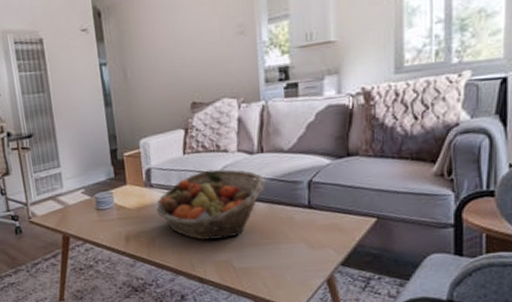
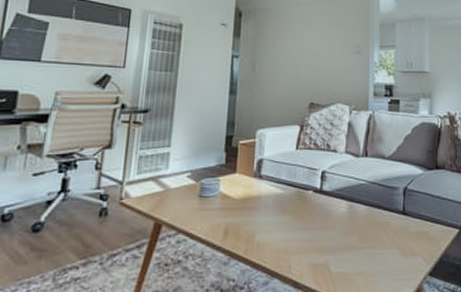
fruit basket: present [156,169,266,240] -> none [261,167,367,240]

